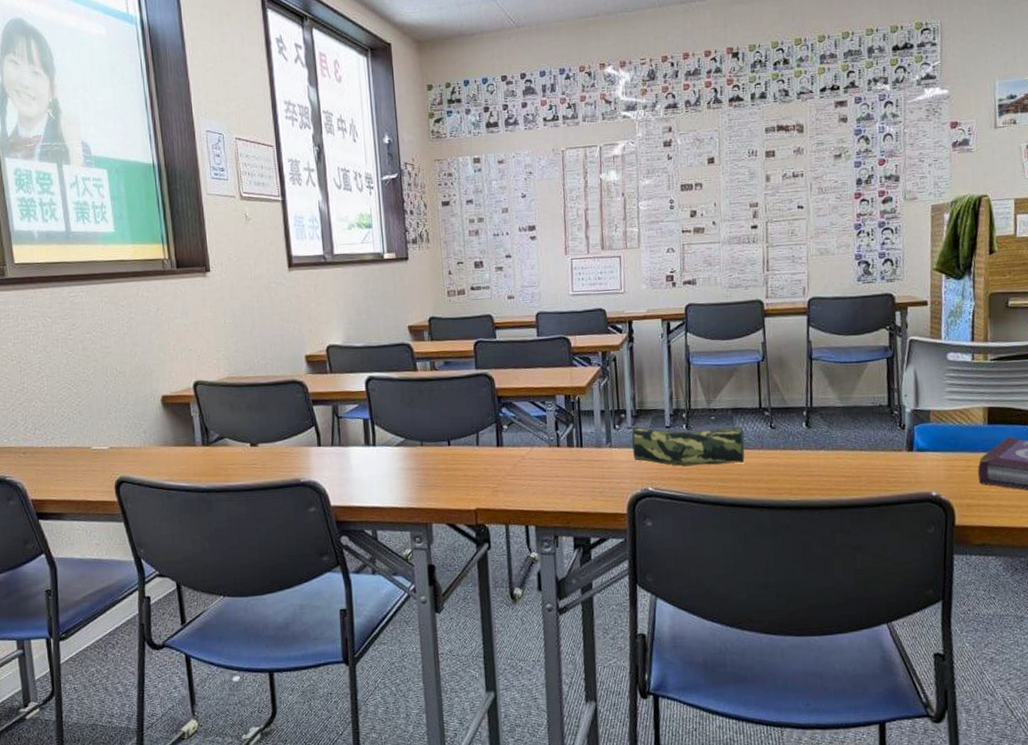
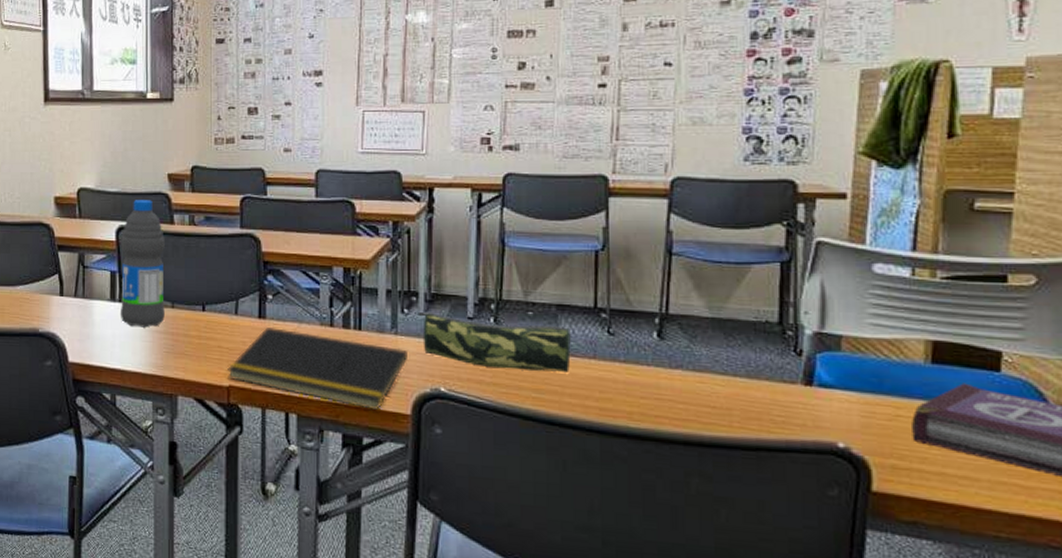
water bottle: none [370,351,415,467] -> present [120,200,165,328]
notepad: none [474,452,622,514] -> present [227,326,409,411]

